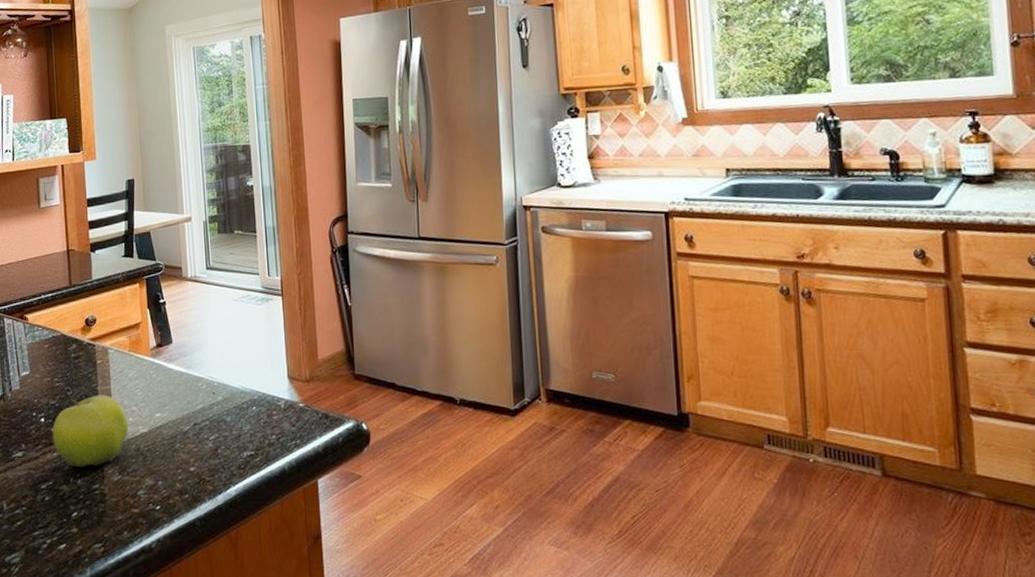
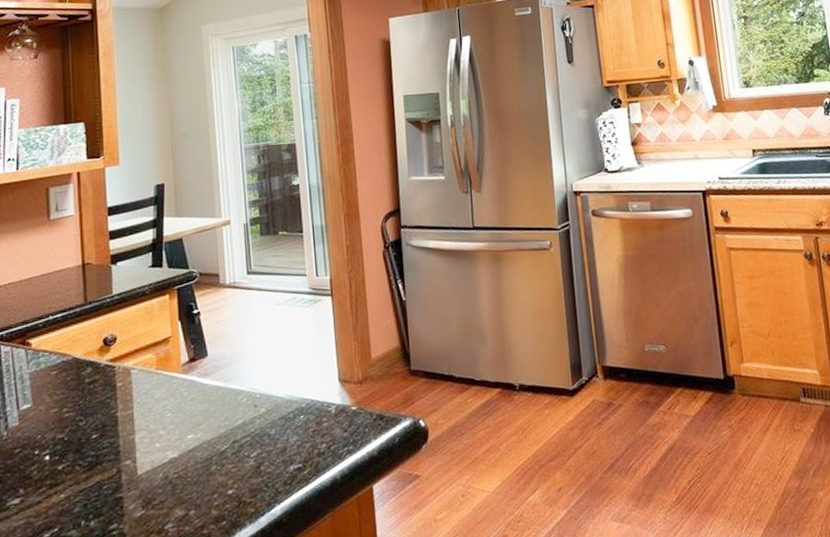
fruit: present [52,395,129,467] -> none [59,421,155,508]

